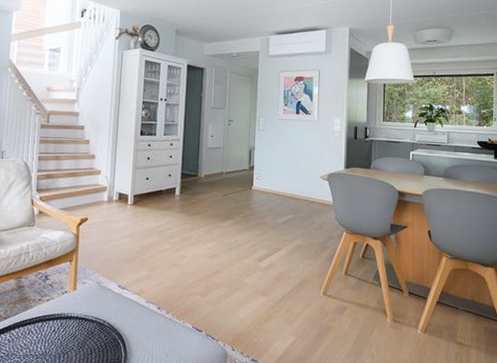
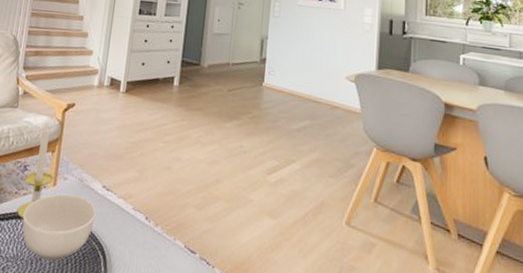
candle: none [42,238,73,321] -> present [17,124,54,219]
bowl: none [48,296,114,354] -> present [22,193,96,262]

